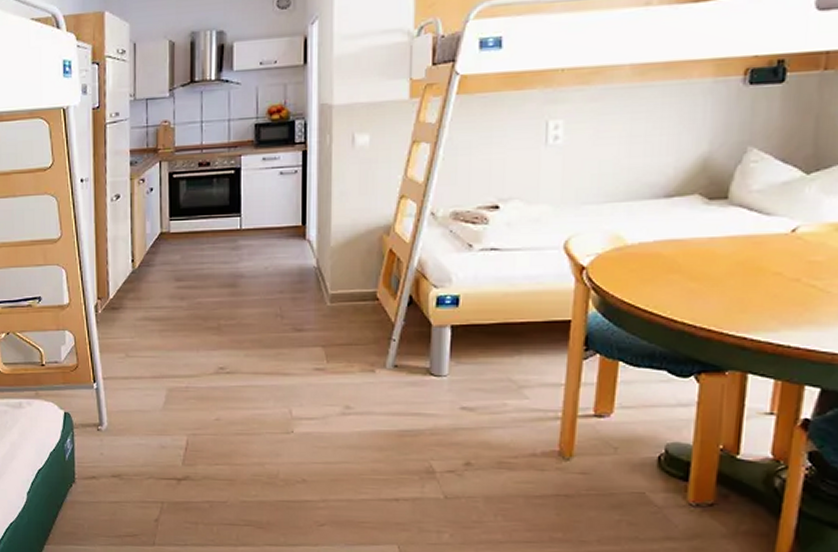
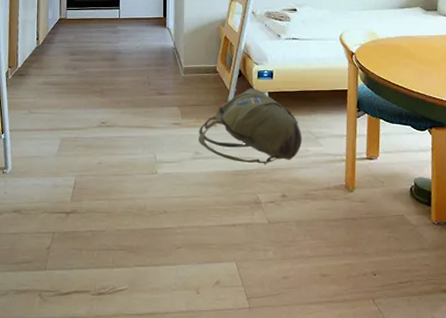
backpack: none [349,320,499,422] -> present [198,88,303,164]

